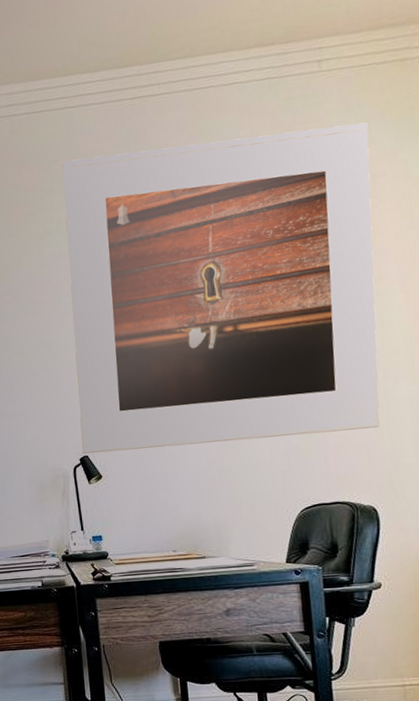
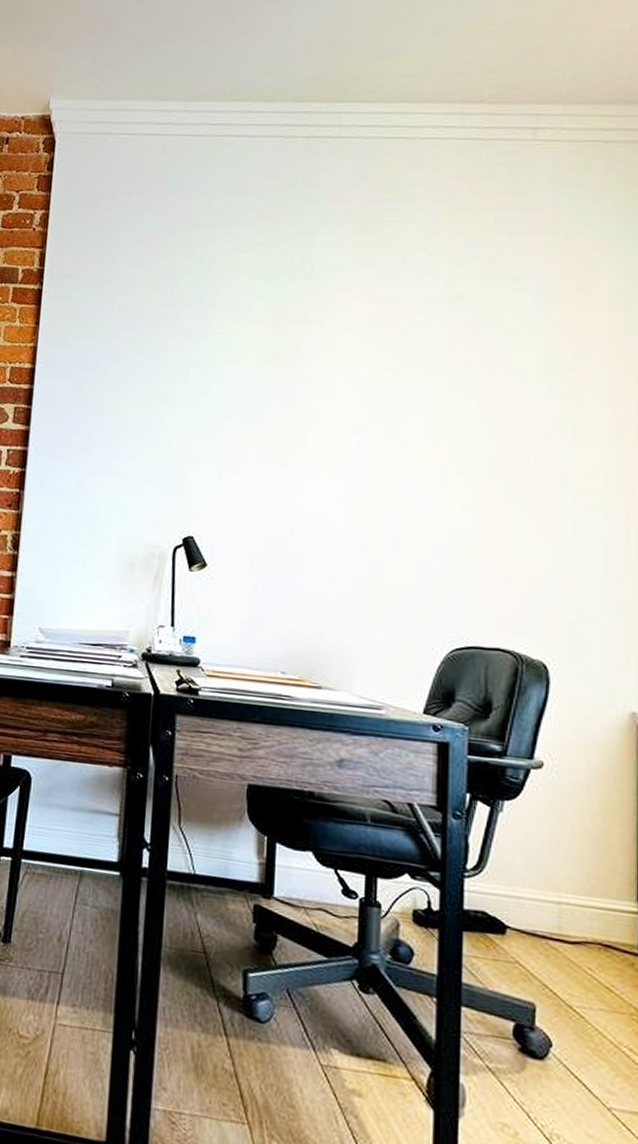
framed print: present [62,122,380,454] -> none [186,193,585,566]

